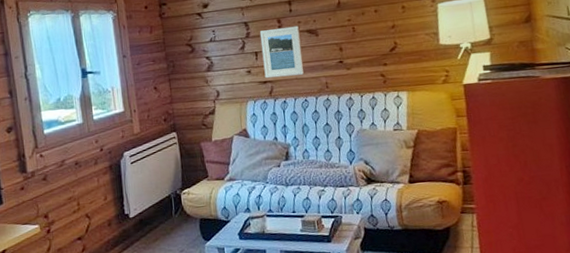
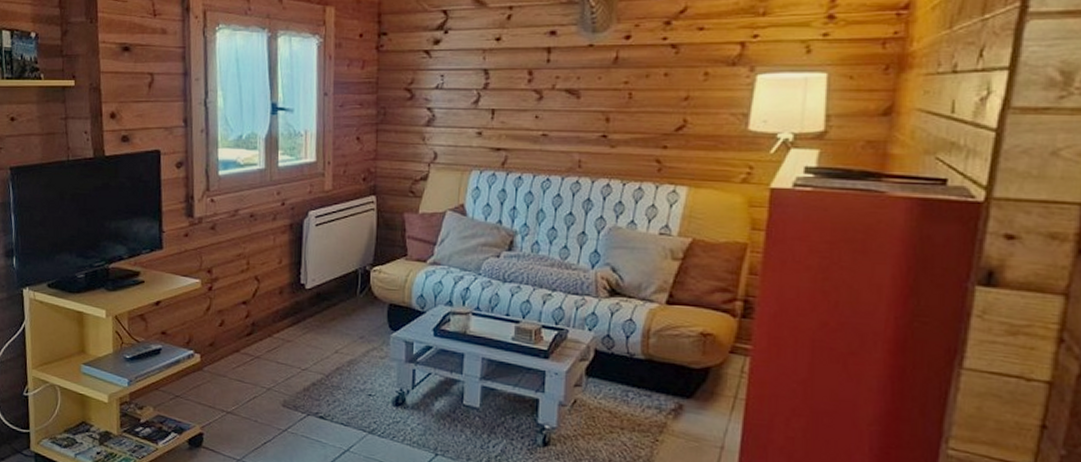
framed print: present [260,25,304,79] -> none [499,81,555,146]

